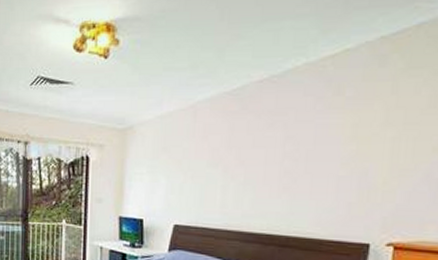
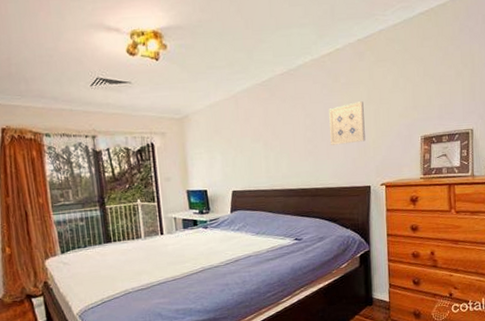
wall art: none [317,124,377,182] -> present [329,101,366,145]

